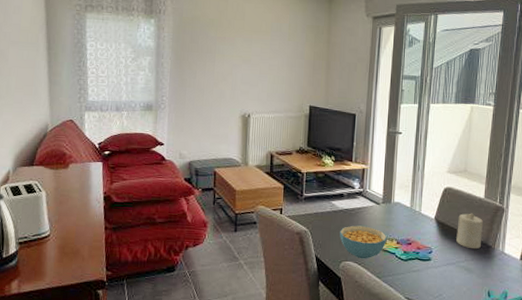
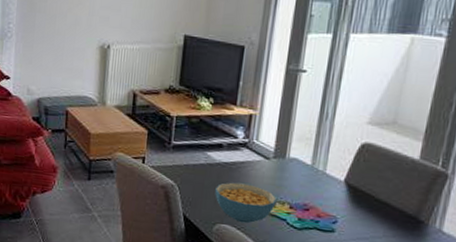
candle: present [456,213,483,249] -> none [373,177,414,223]

